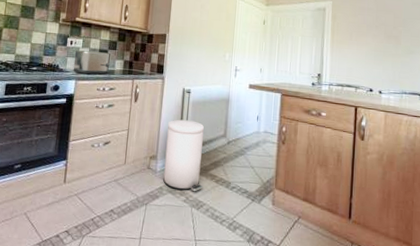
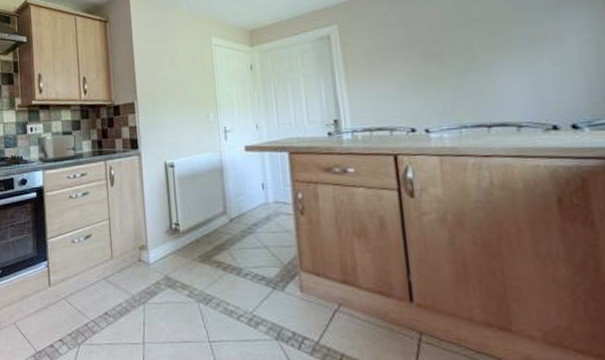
pedal bin: present [163,119,204,192] -> none [154,199,209,284]

